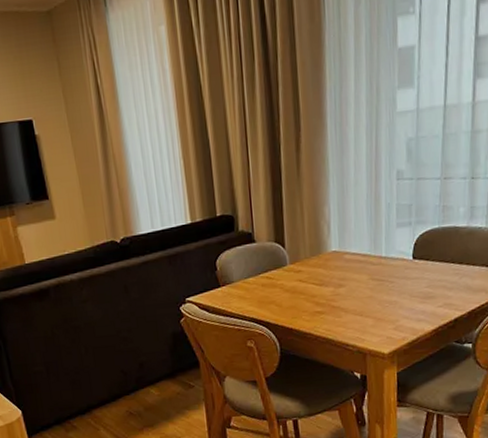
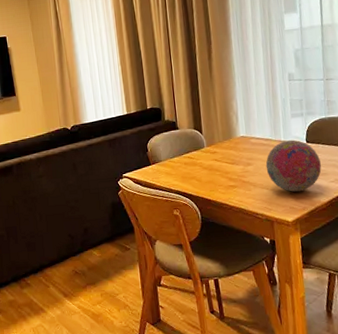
decorative ball: none [361,255,428,319] -> present [265,139,322,192]

